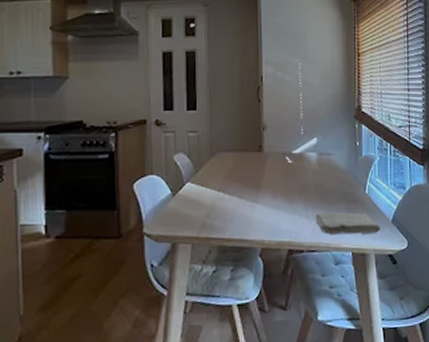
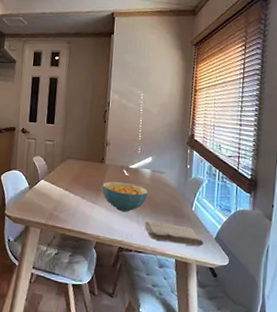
cereal bowl: none [263,171,316,207] -> present [102,181,148,212]

